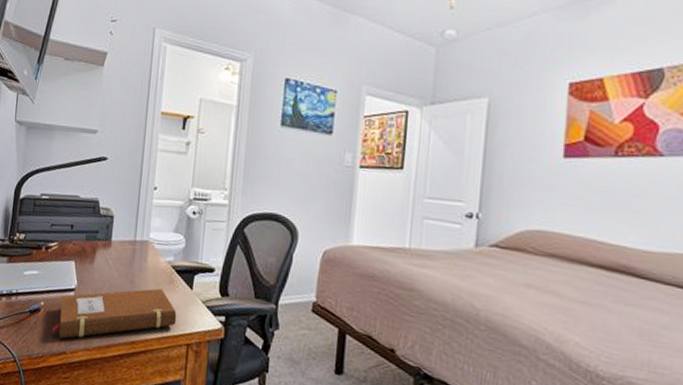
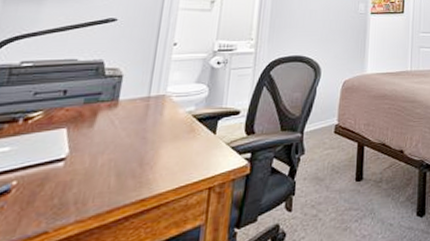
notebook: present [52,288,177,340] -> none [27,139,198,219]

